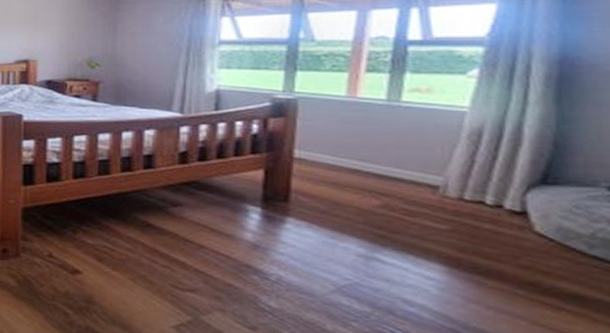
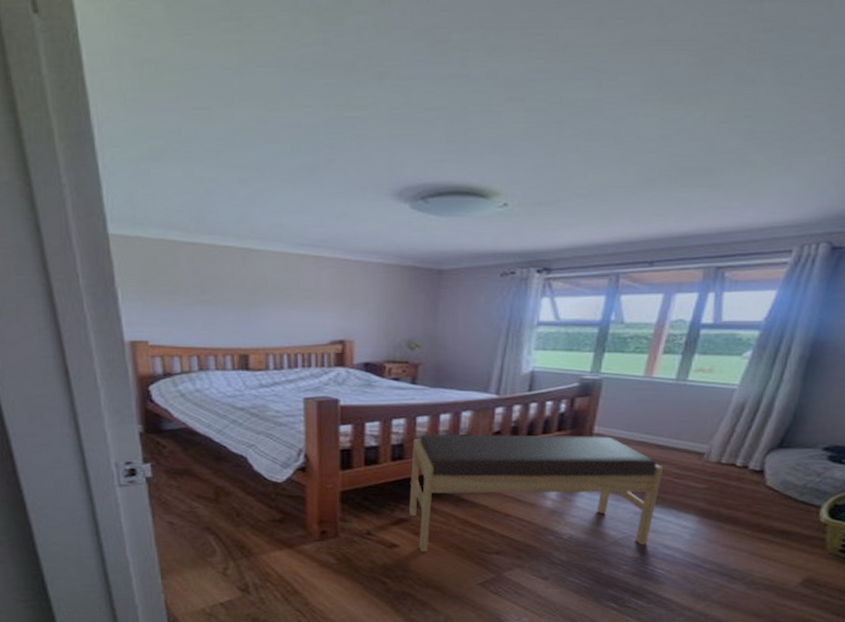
bench: none [92,152,387,297] -> present [409,434,663,553]

